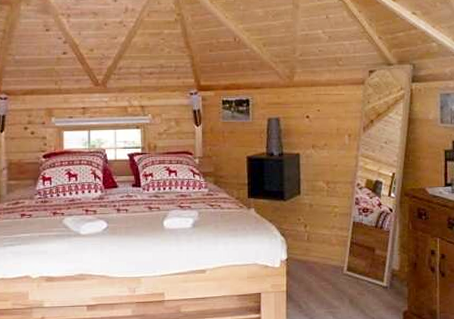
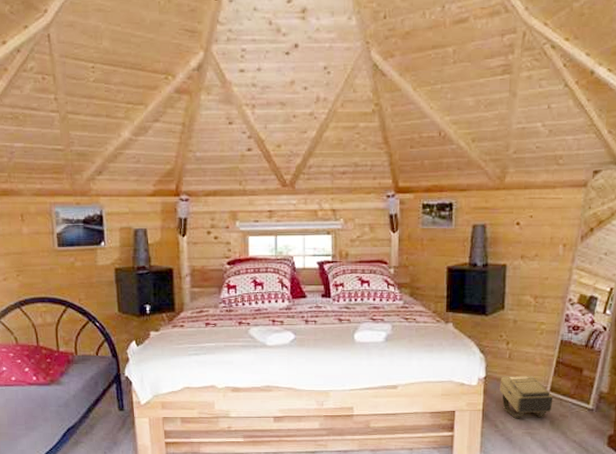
backpack: none [301,256,351,299] -> present [500,375,553,419]

